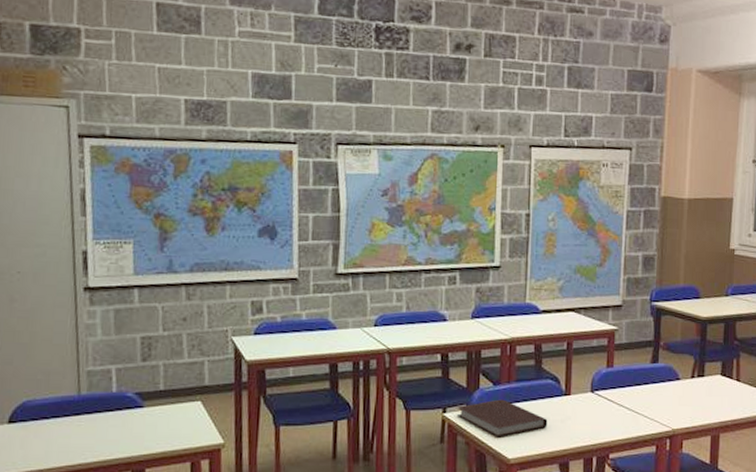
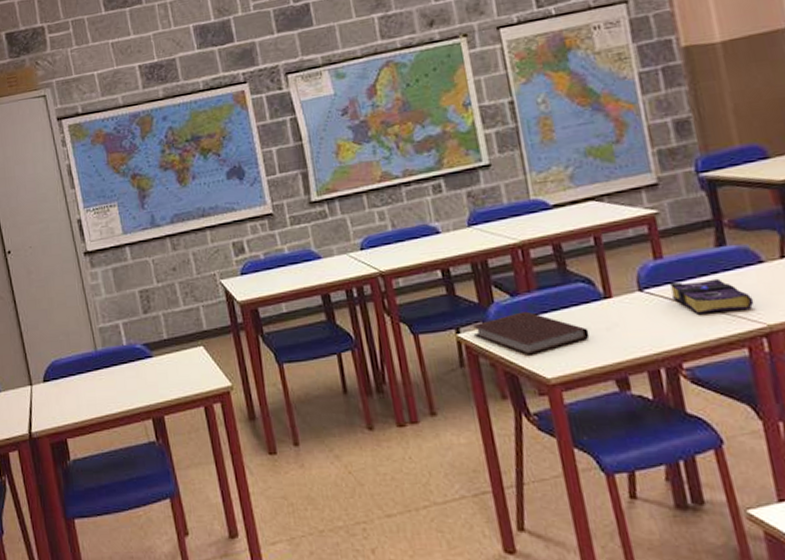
book: none [614,387,667,416] -> present [670,278,754,314]

